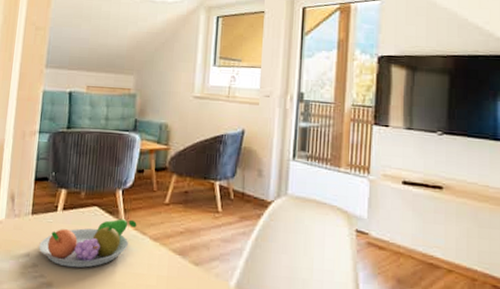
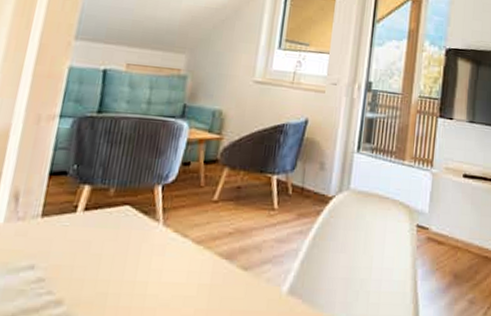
fruit bowl: present [39,219,137,268] -> none [47,219,178,281]

